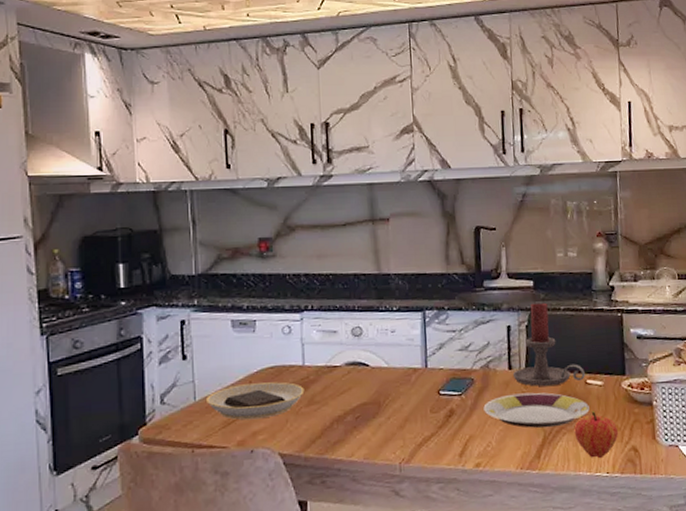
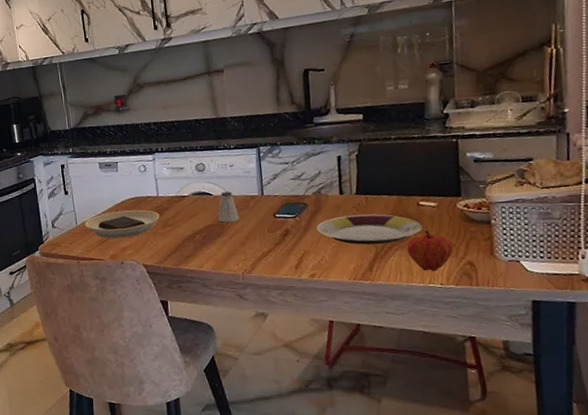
saltshaker: none [374,362,399,400] -> present [218,191,239,223]
candle holder: present [512,302,585,387] -> none [343,133,418,209]

